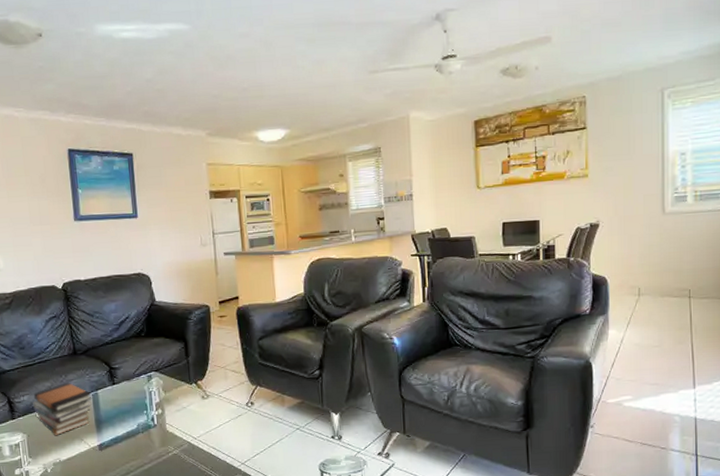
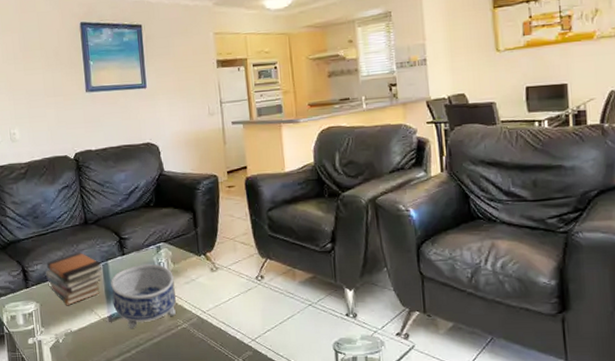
decorative bowl: none [101,392,167,456] -> present [111,263,176,328]

